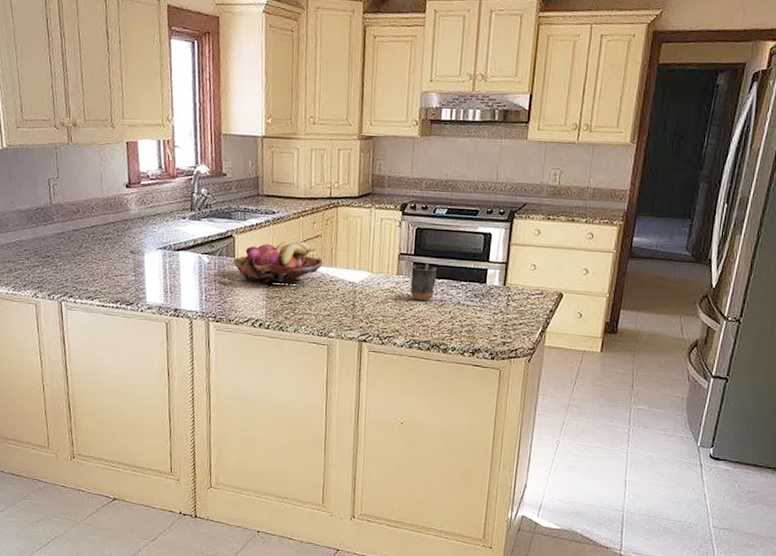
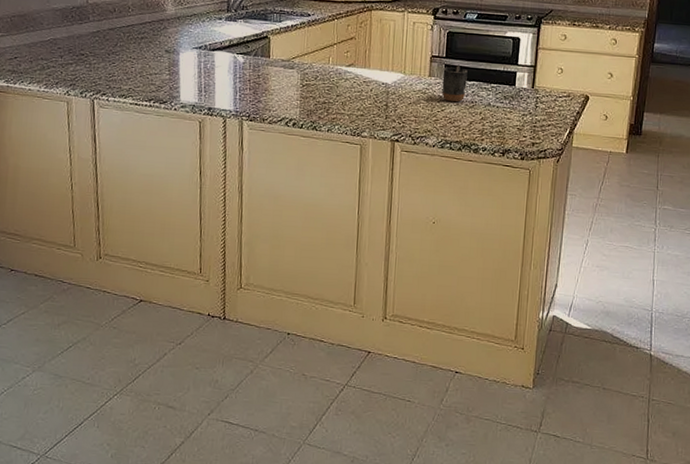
fruit basket: present [234,240,323,284] -> none [268,42,357,84]

